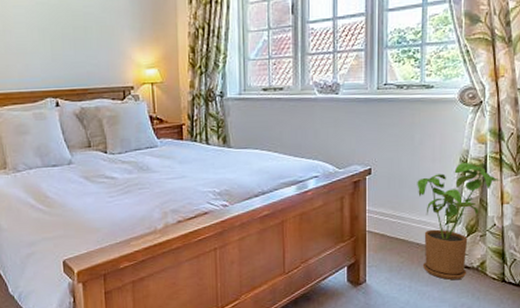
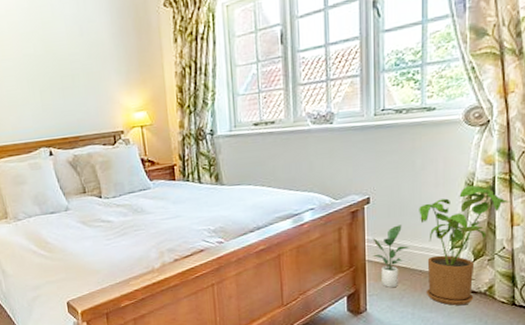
potted plant: none [373,197,407,260] -> present [372,225,409,288]

